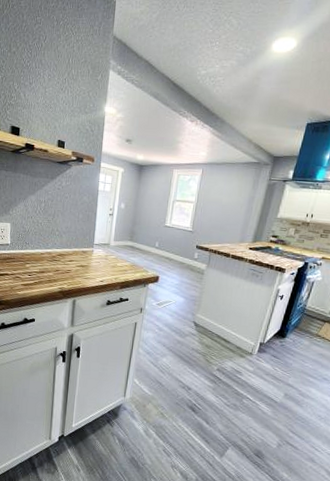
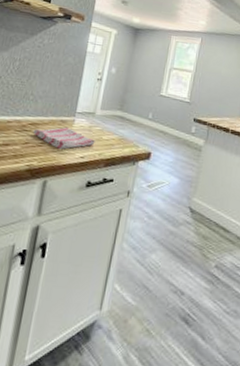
dish towel: none [61,256,111,275] -> present [33,127,95,149]

